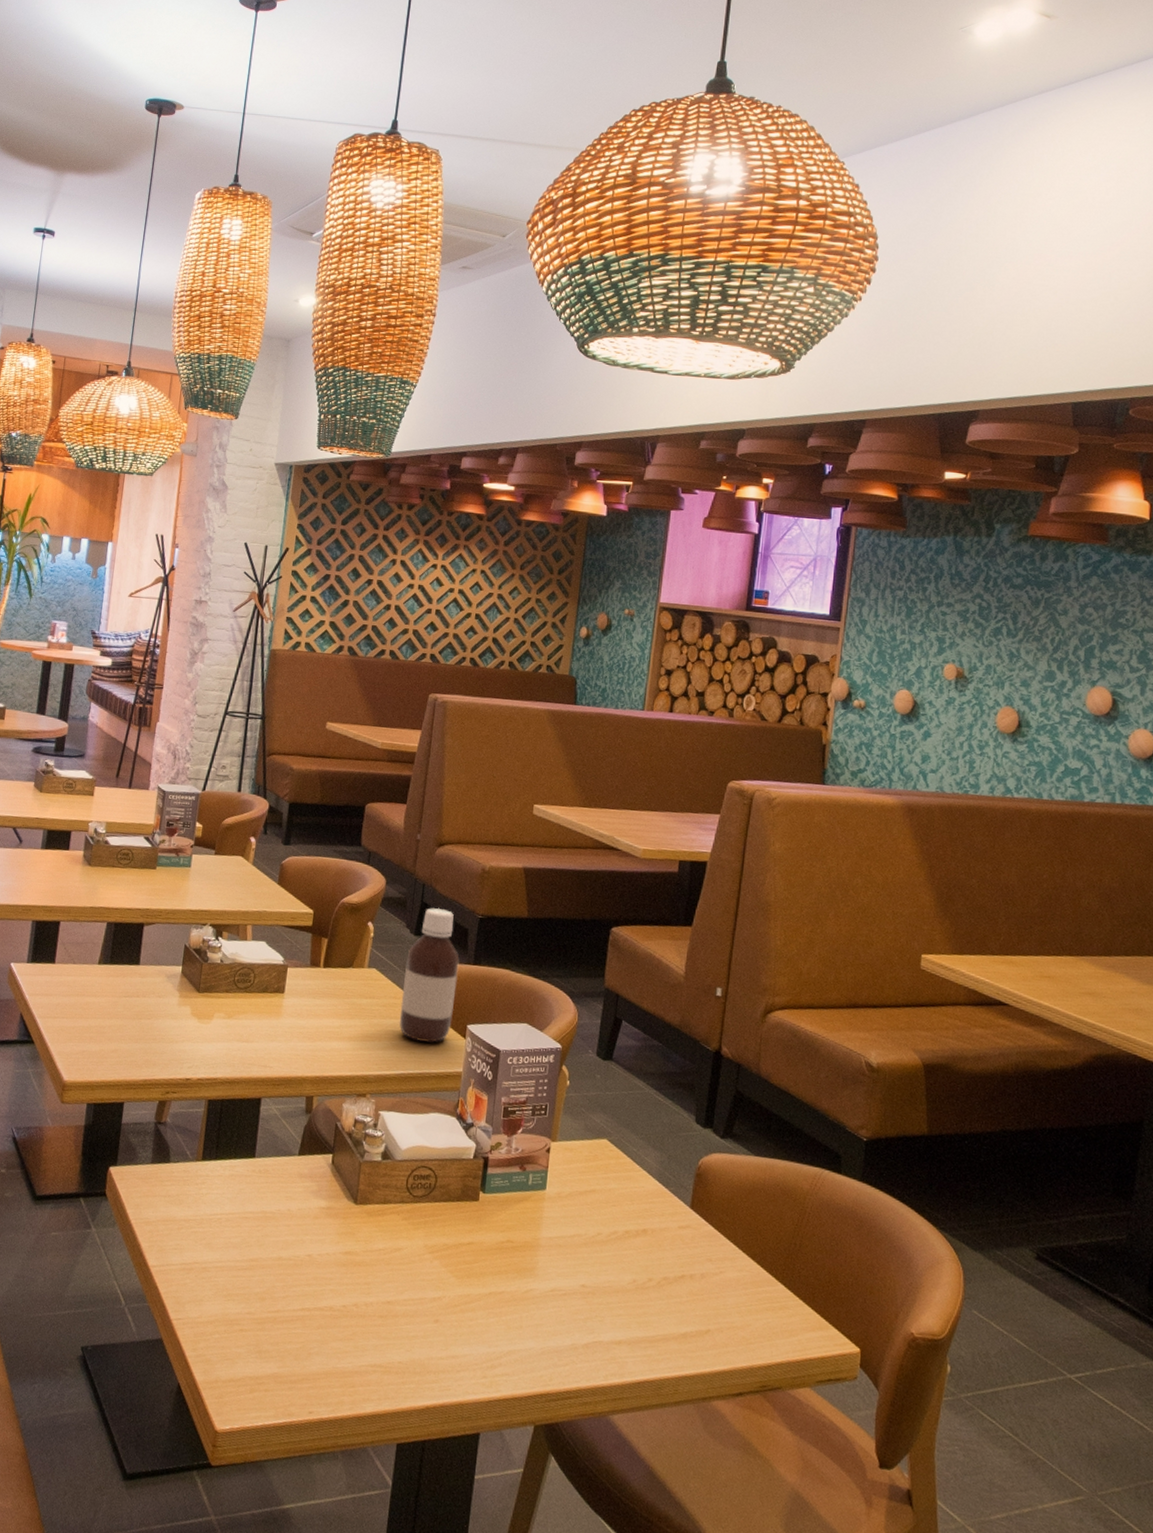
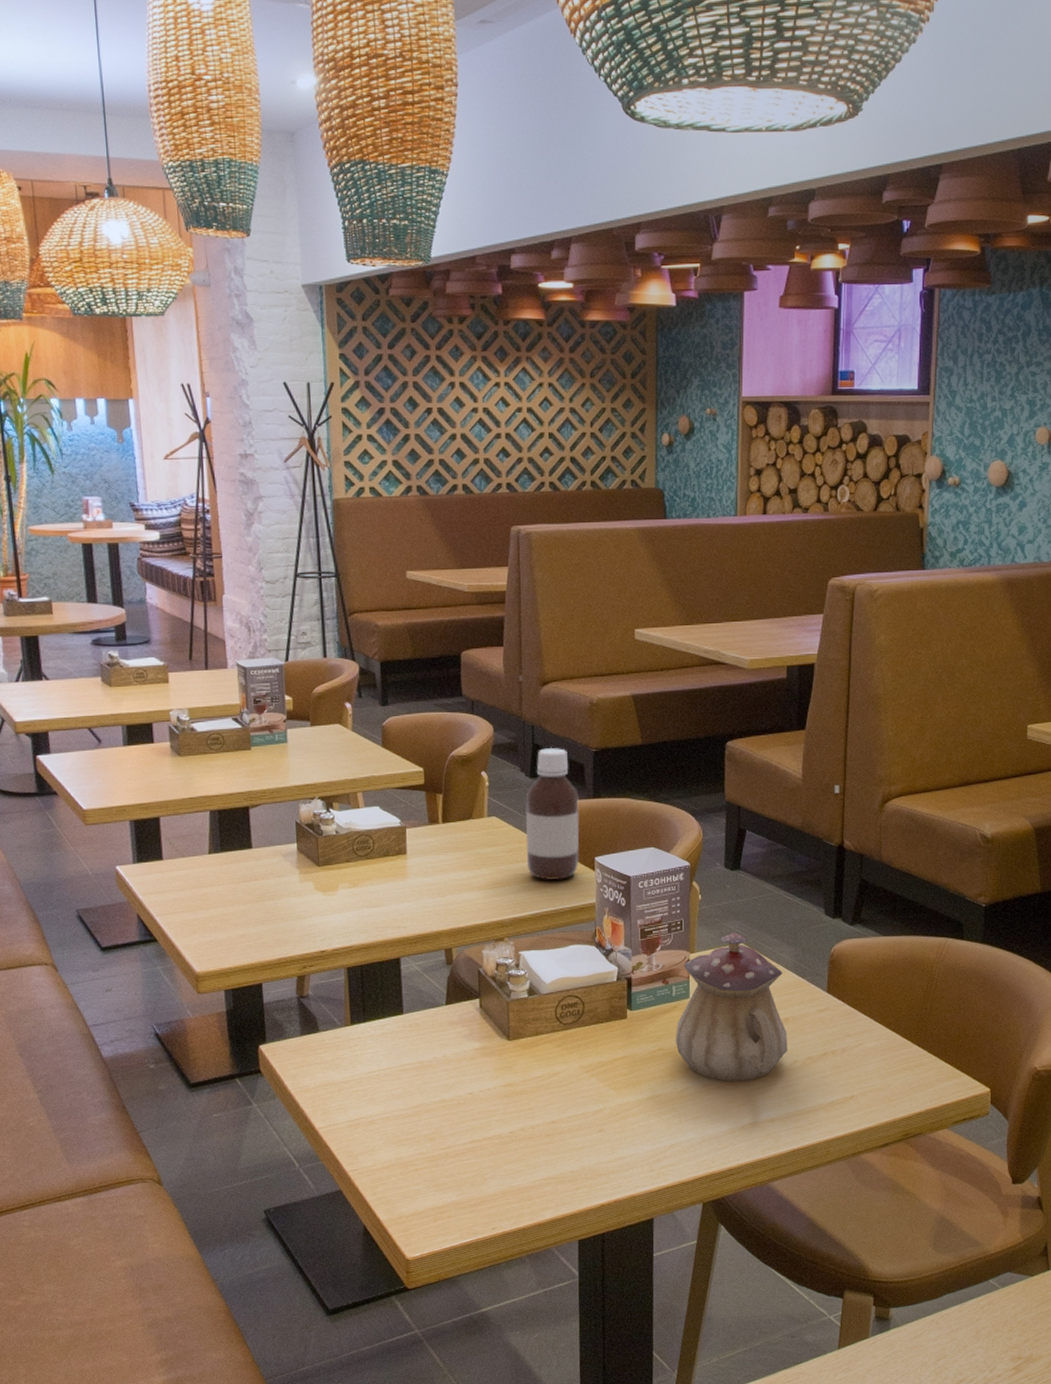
teapot: none [525,1126,646,1293] -> present [675,932,788,1081]

